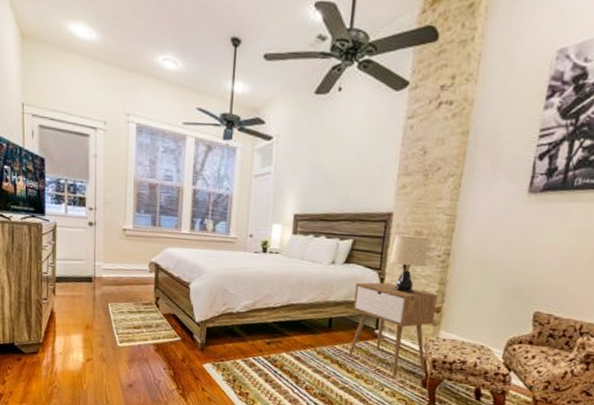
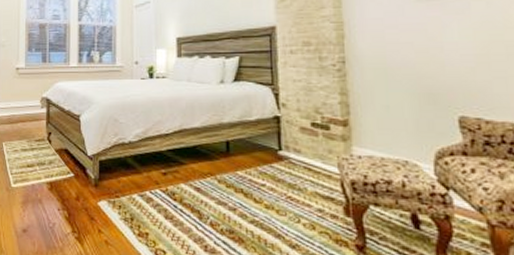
nightstand: present [349,282,438,377] -> none [249,98,344,205]
table lamp: present [389,235,428,293] -> none [280,46,323,107]

